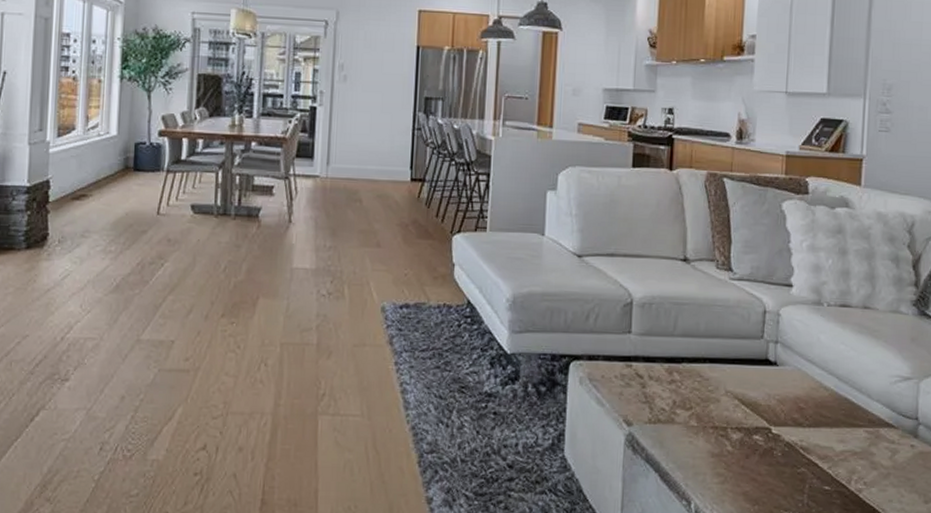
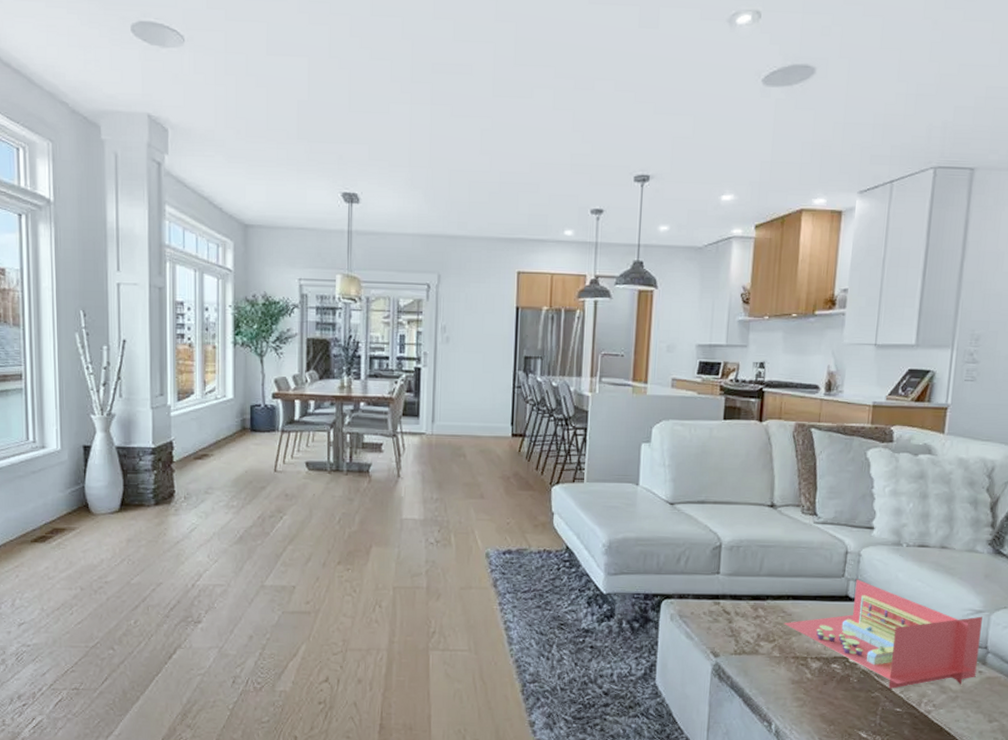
board game: none [701,341,911,464] -> present [784,579,983,689]

